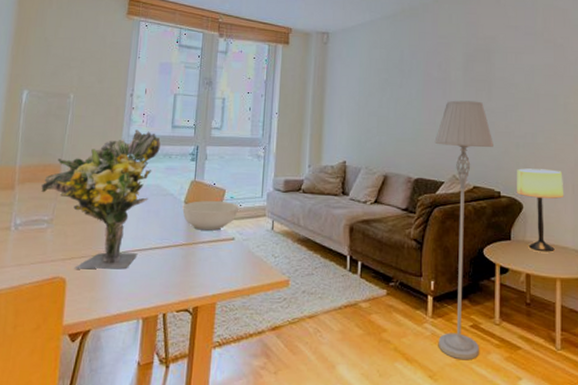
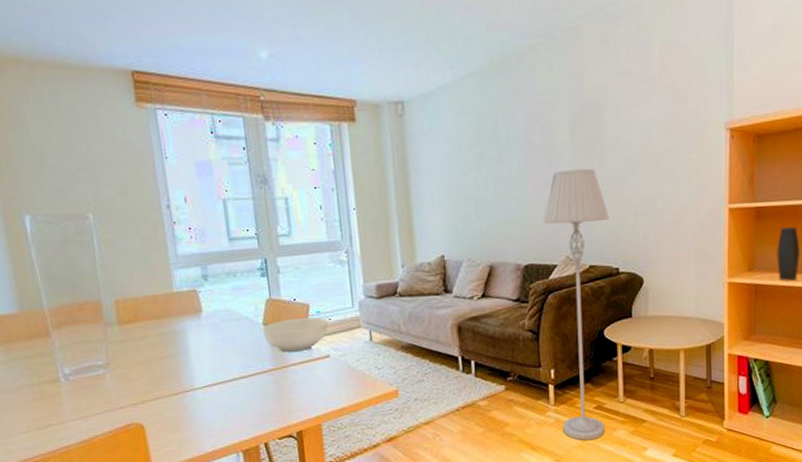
bouquet: present [41,129,161,269] -> none [83,248,221,412]
table lamp: present [517,168,564,252] -> none [636,237,687,326]

